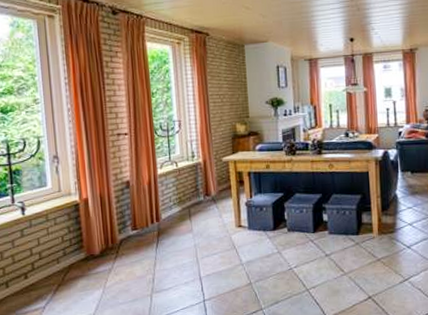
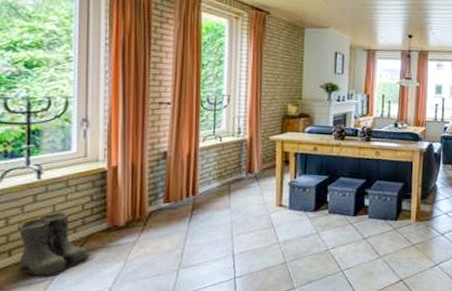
boots: none [11,244,75,306] -> present [18,212,92,277]

